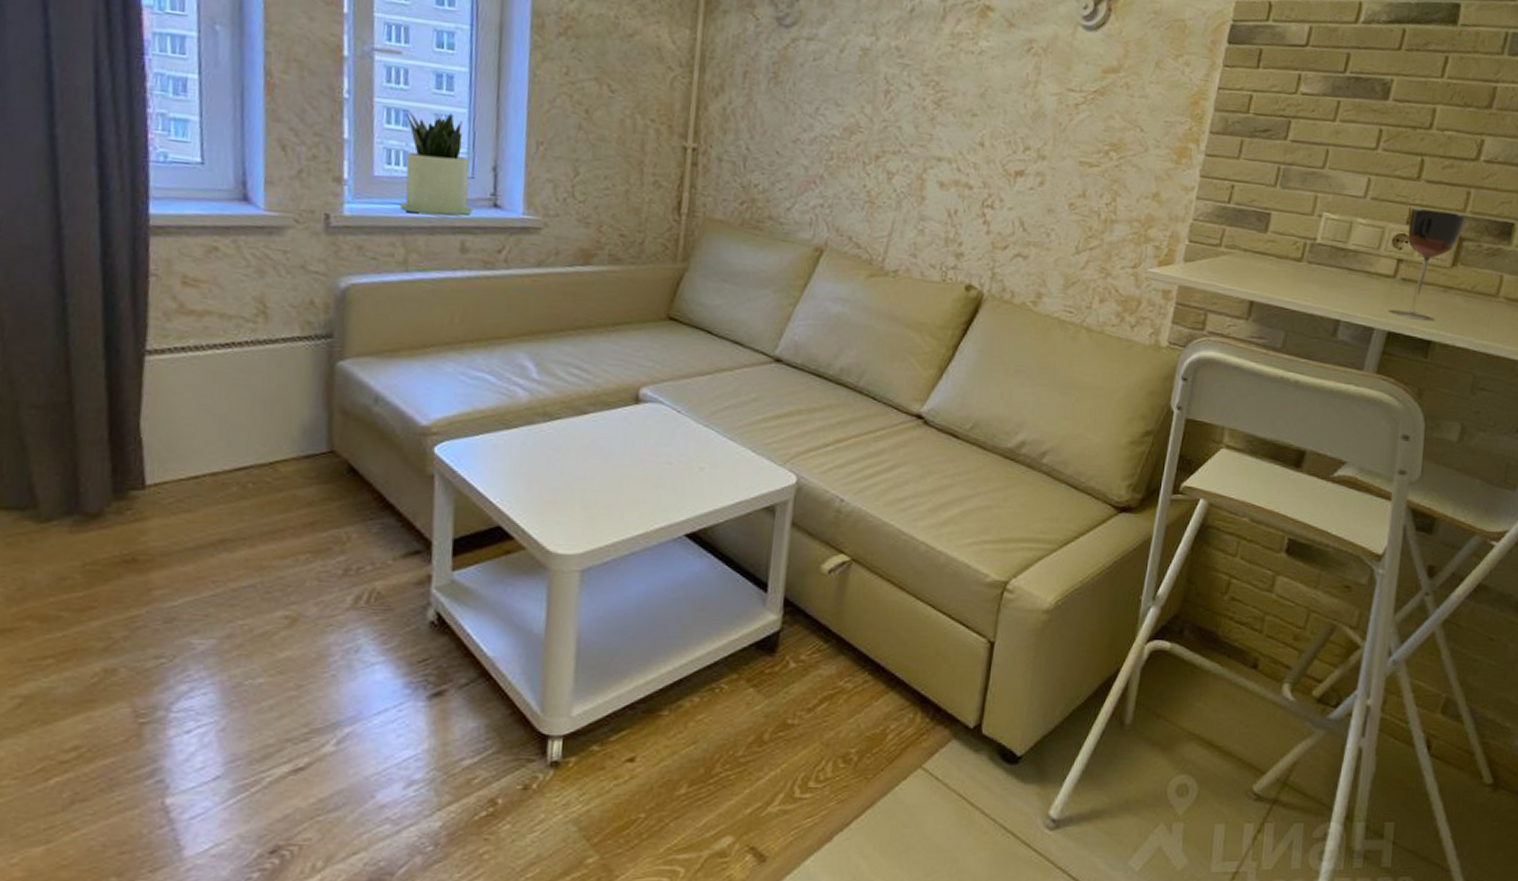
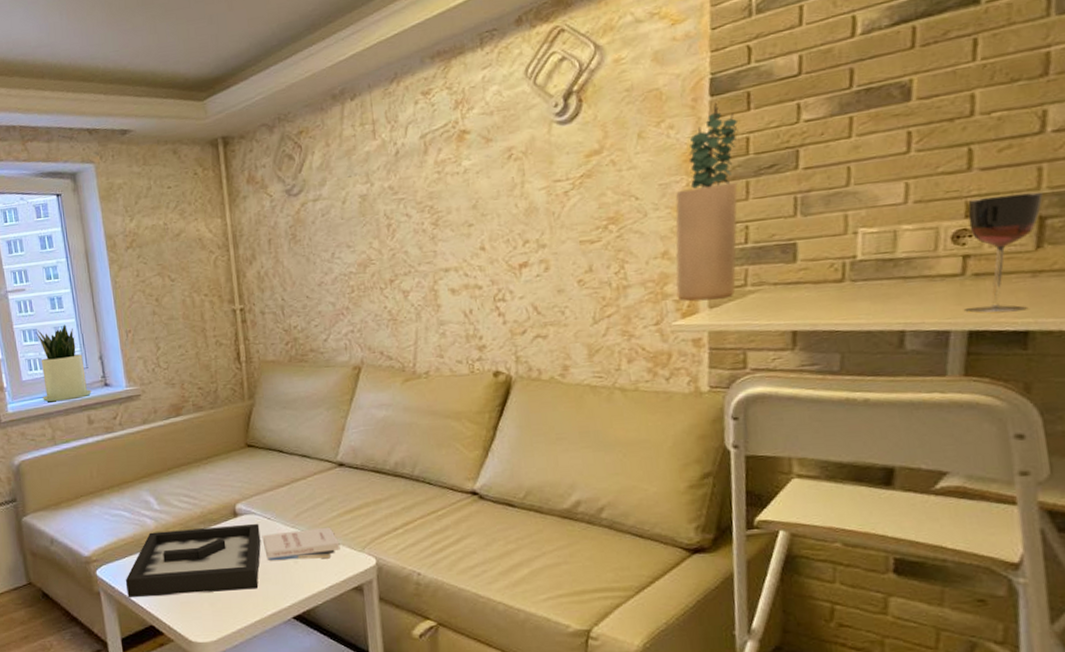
decorative tray: none [472,407,665,495] -> present [125,523,261,598]
books: none [665,430,759,470] -> present [262,527,340,561]
vase: none [1158,51,1246,255] -> present [675,102,738,302]

